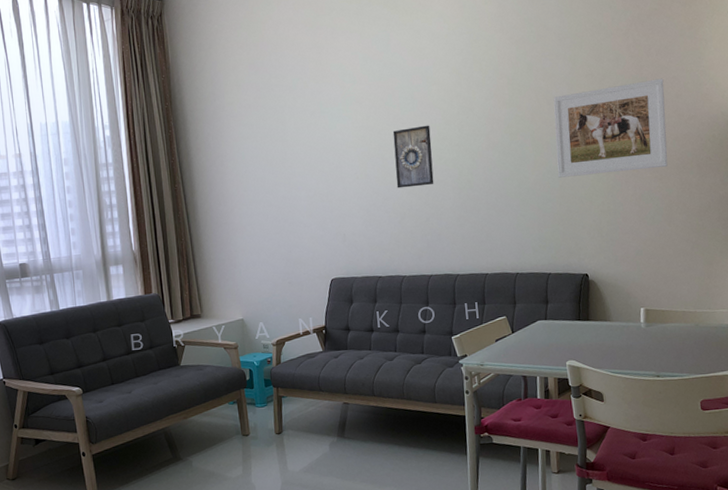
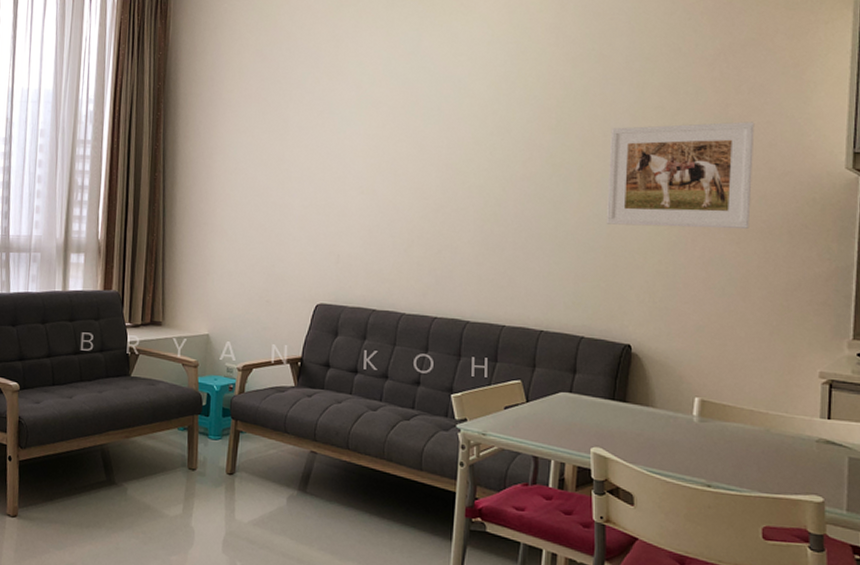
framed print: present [392,125,434,189] -> none [407,142,456,212]

